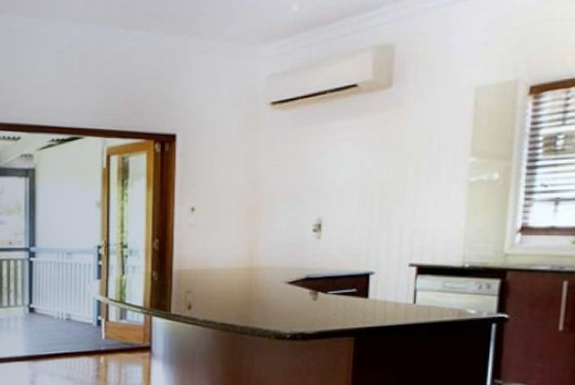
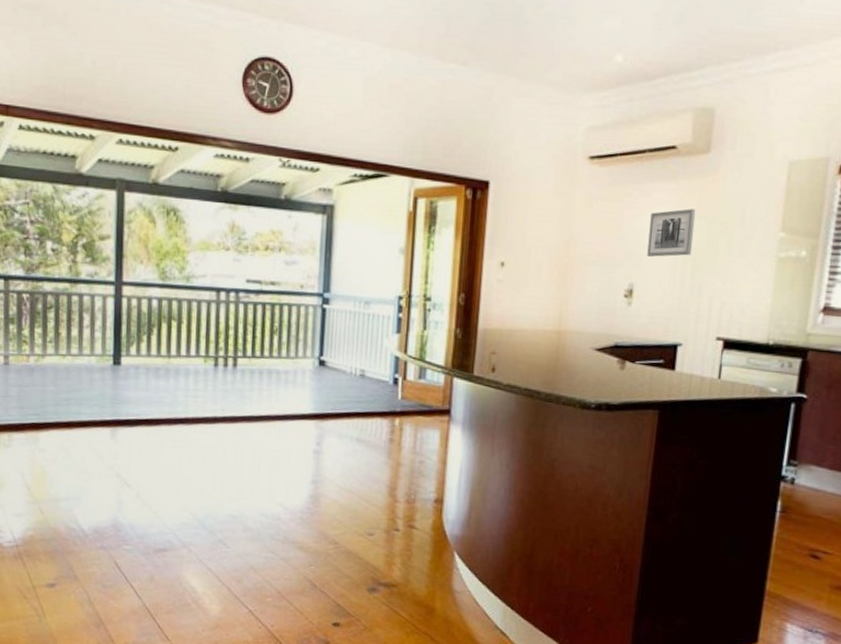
wall art: none [334,142,381,191] -> present [647,208,696,257]

